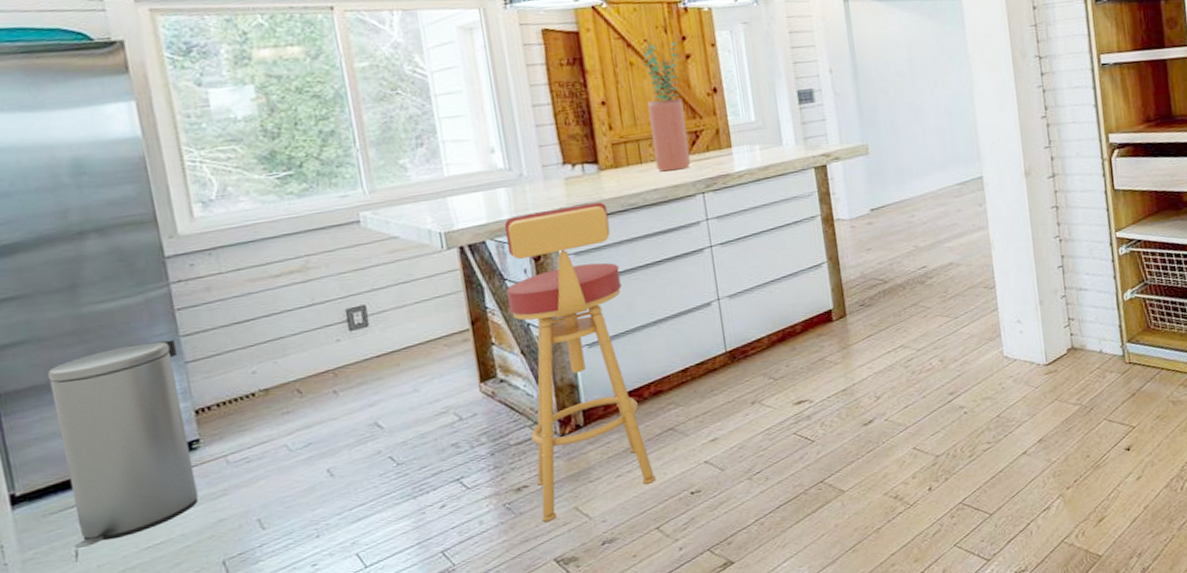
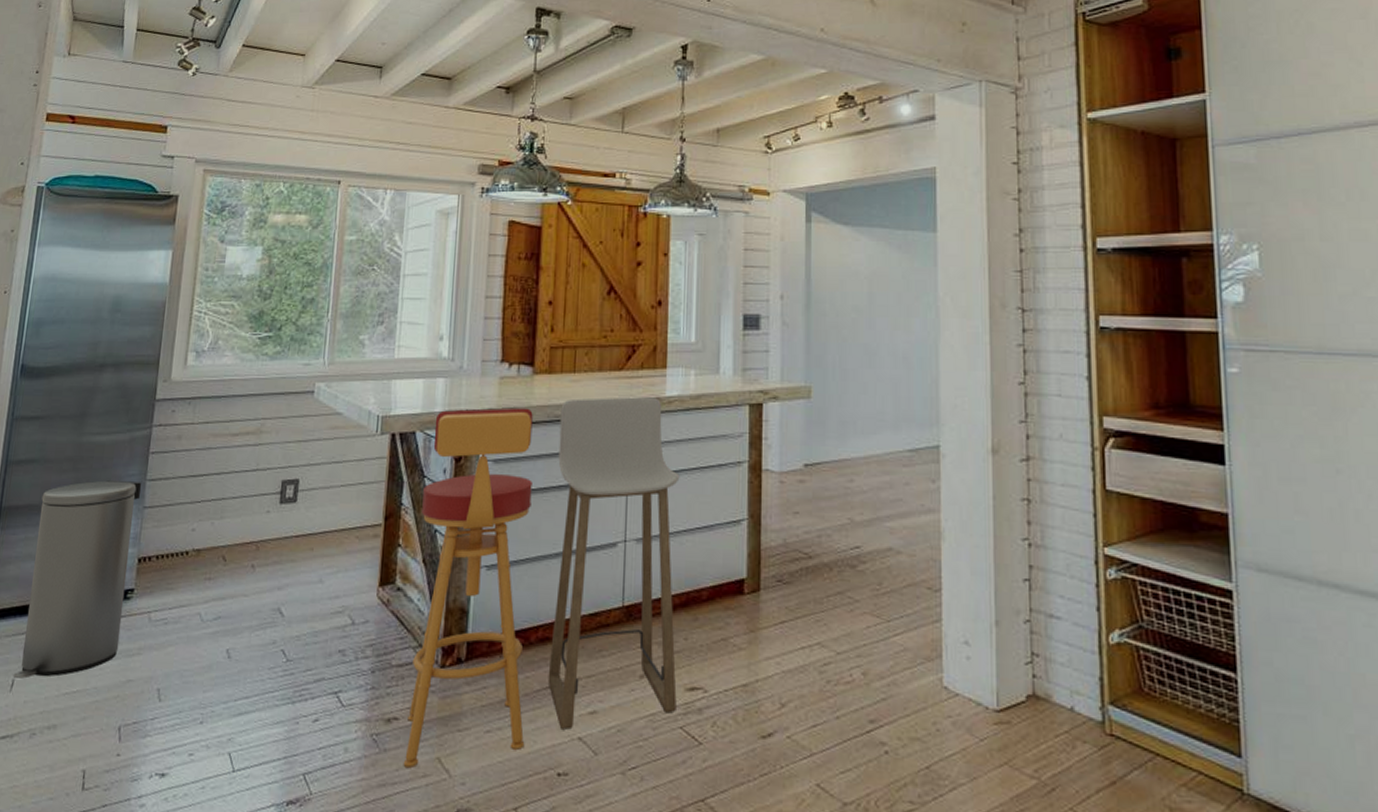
bar stool: none [633,174,788,459] -> present [548,397,680,730]
vase: present [642,38,691,172] -> none [588,241,631,385]

